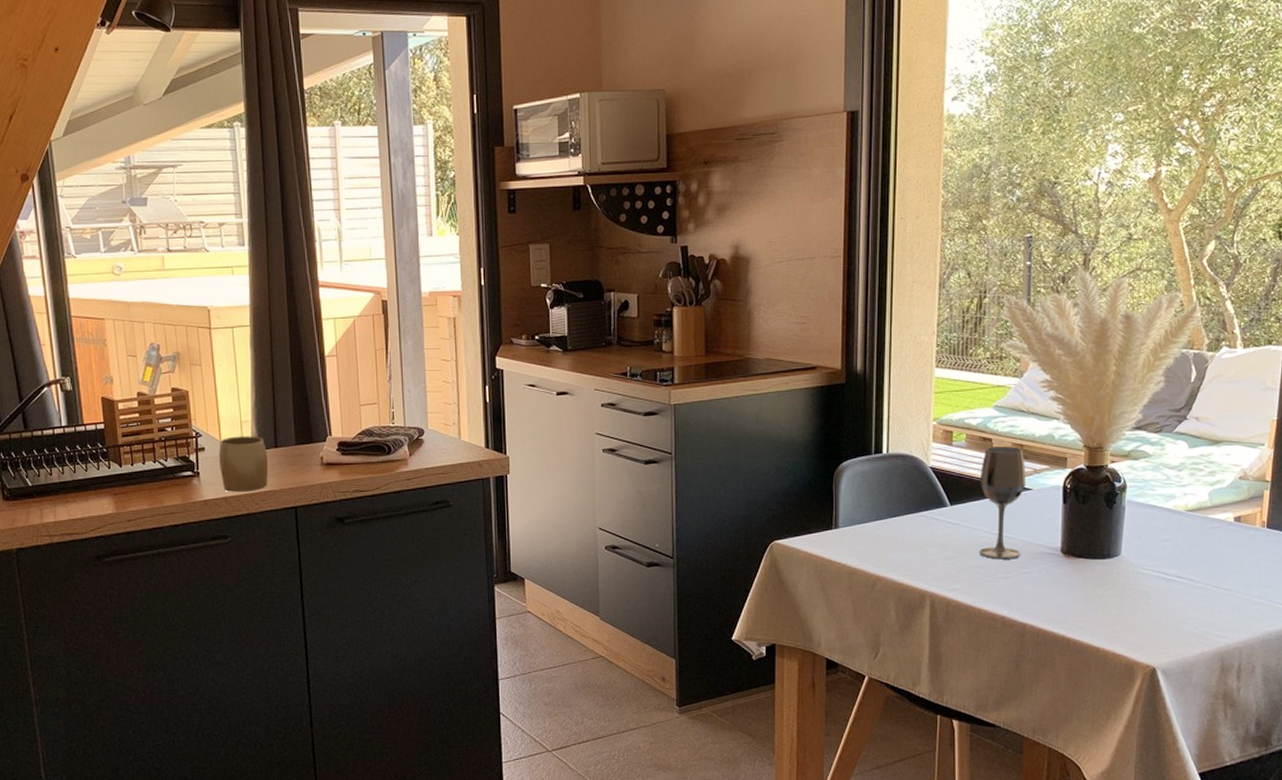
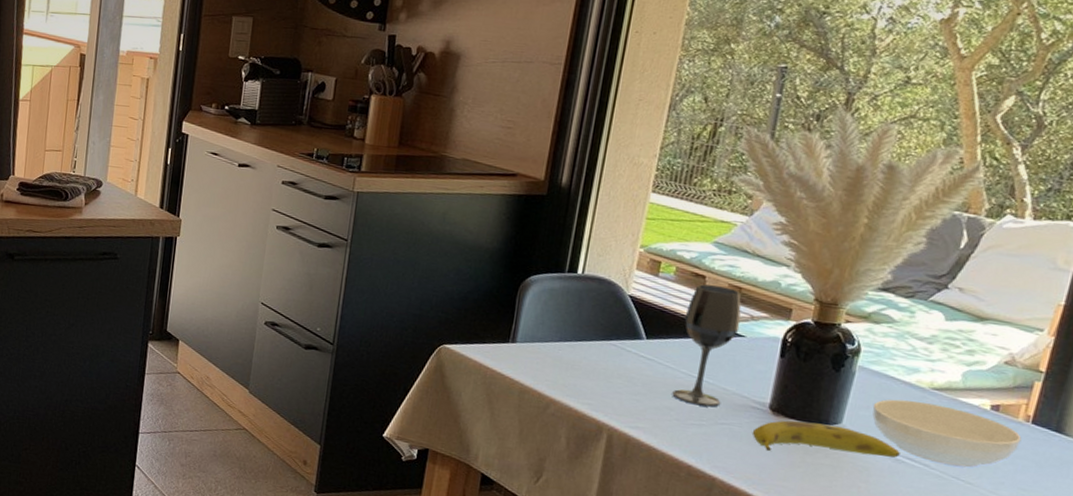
fruit: none [1050,558,1170,590] -> present [751,420,900,458]
bowl: none [1143,524,1261,577] -> present [872,399,1022,468]

